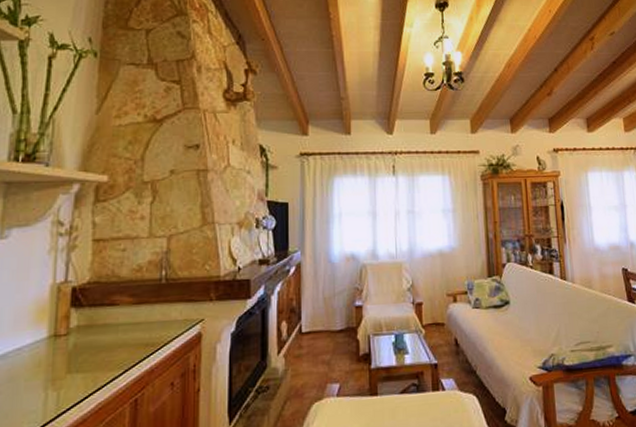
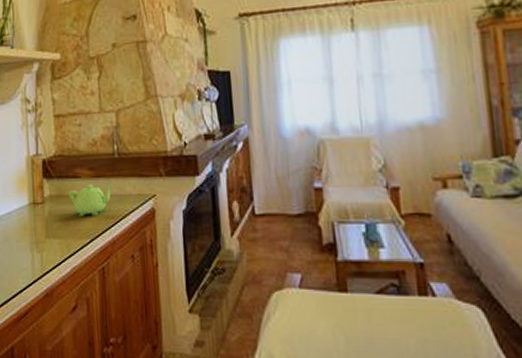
teapot: none [101,311,157,348] -> present [68,184,113,217]

